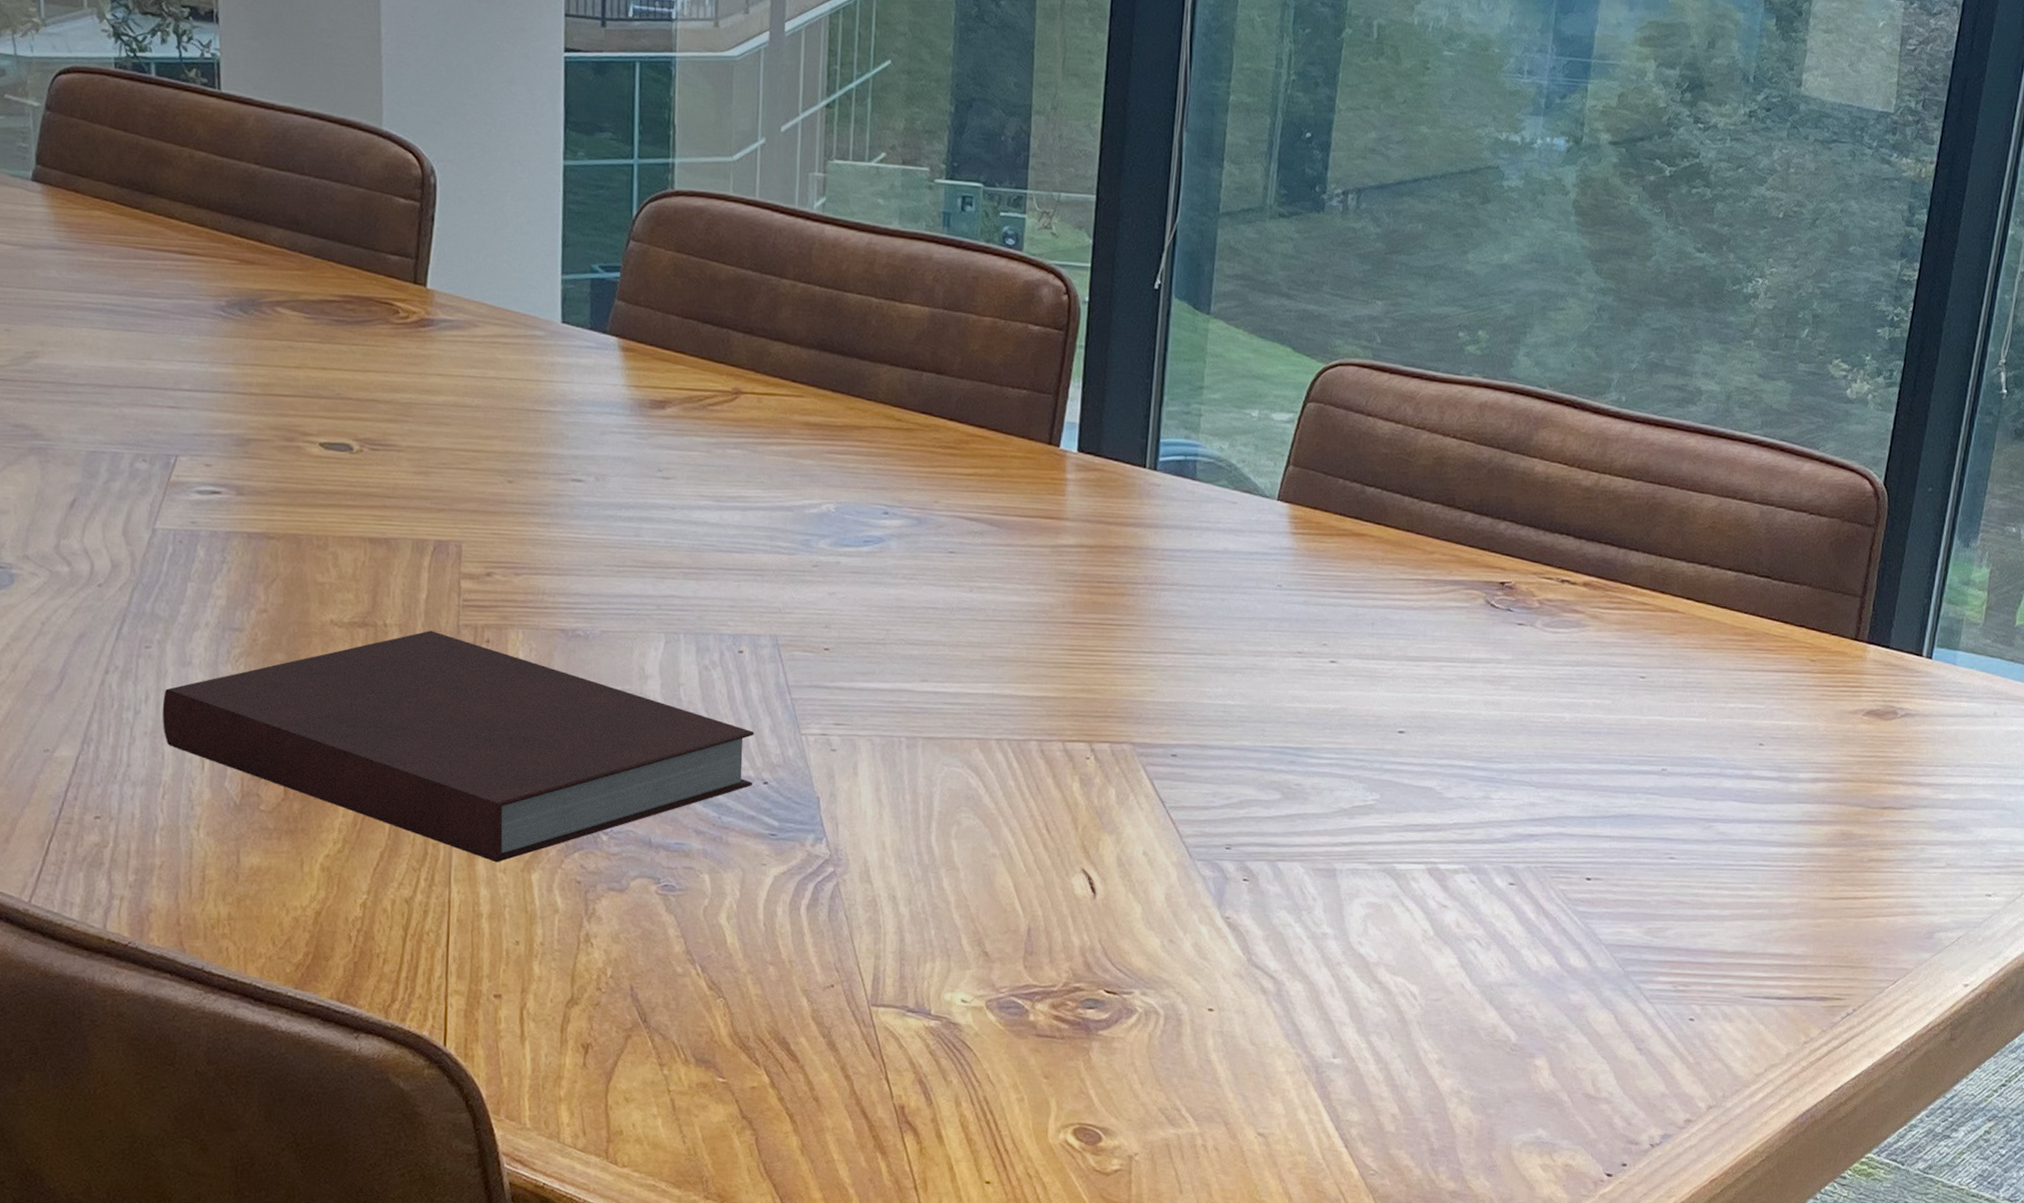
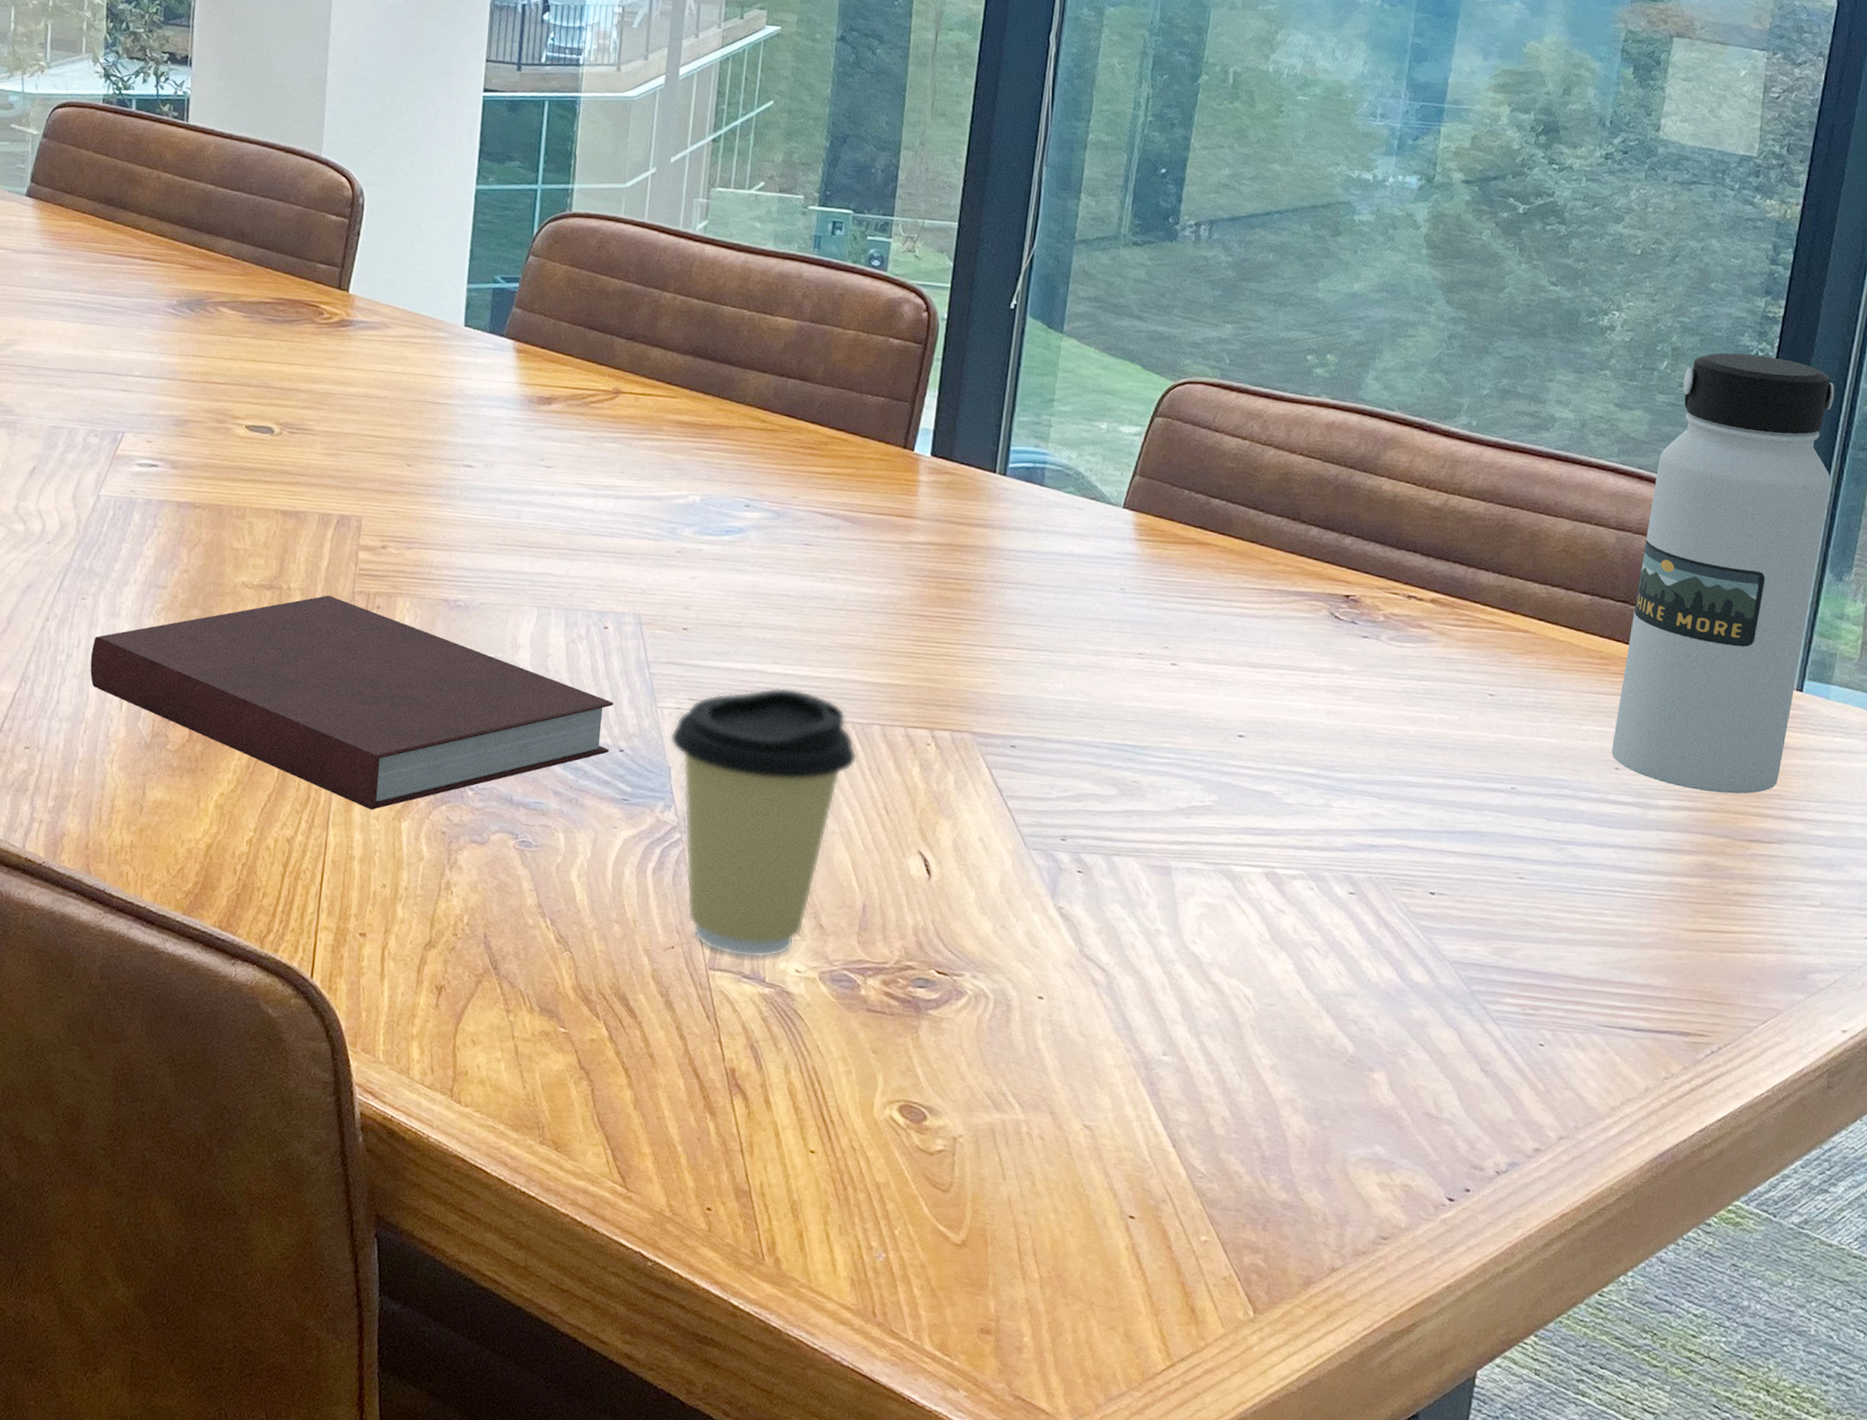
coffee cup: none [817,706,1015,991] -> present [670,687,858,959]
water bottle: none [1756,318,1965,763] -> present [1612,352,1835,794]

